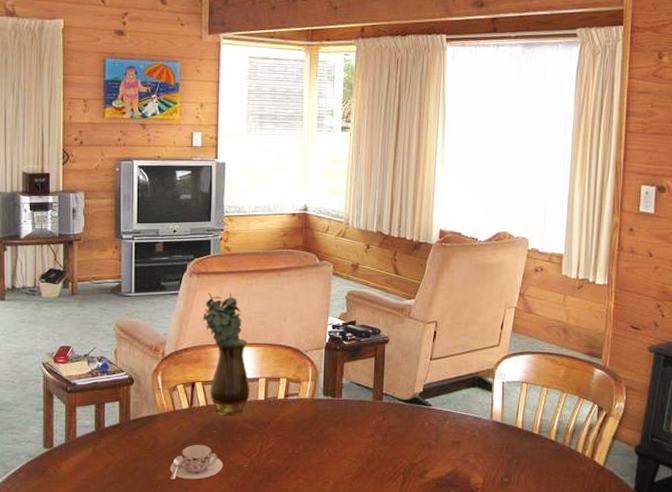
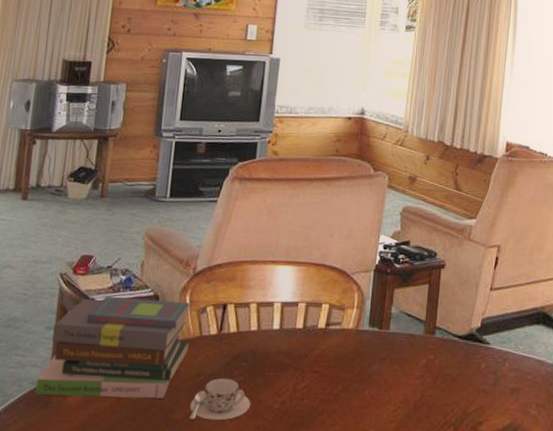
books: none [32,380,164,466] -> present [35,296,190,399]
vase: present [202,292,250,416] -> none [241,201,289,346]

